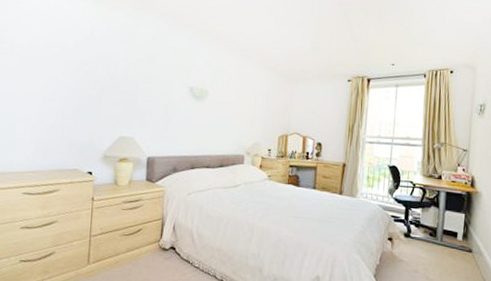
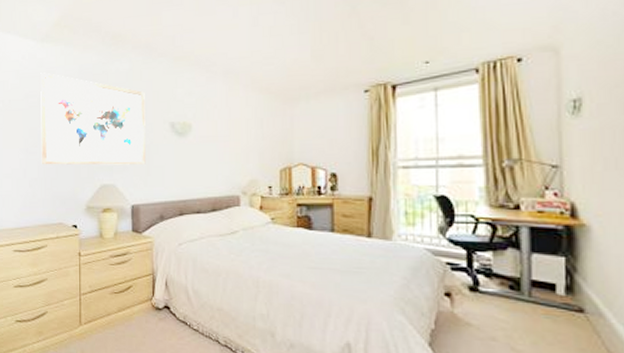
wall art: none [59,24,169,122] -> present [40,72,146,165]

